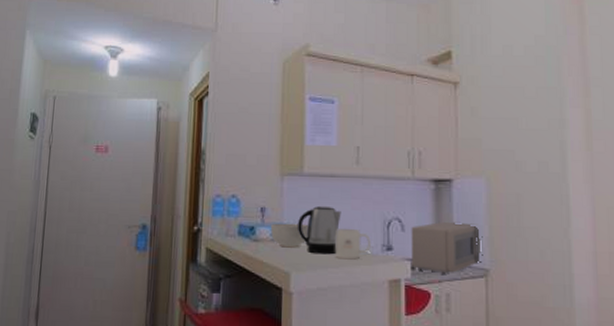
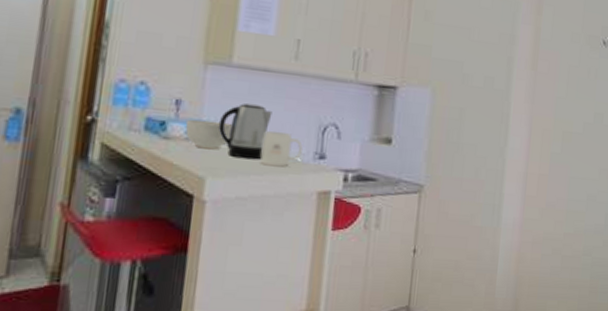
microwave: present [411,221,480,276] -> none [344,131,419,189]

